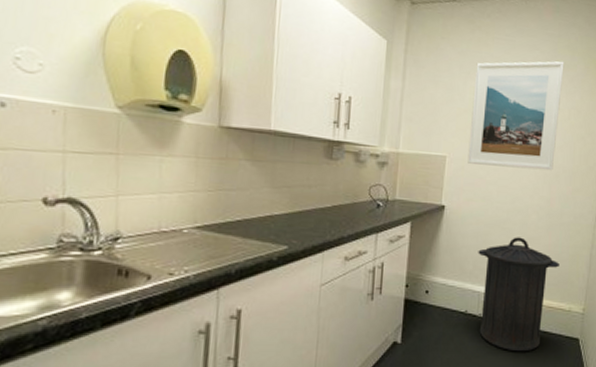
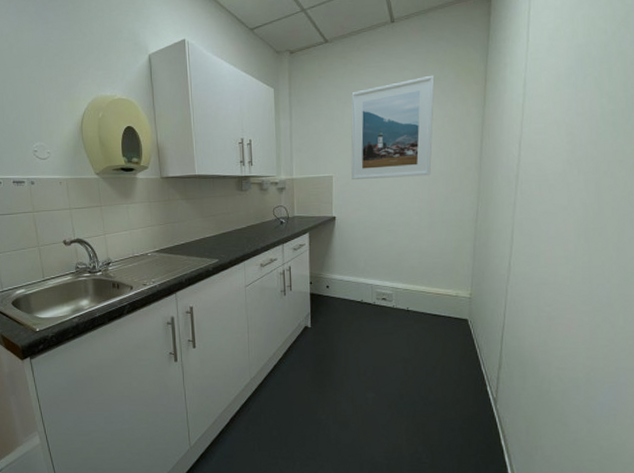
trash can: present [478,237,559,352] -> none [367,236,444,332]

